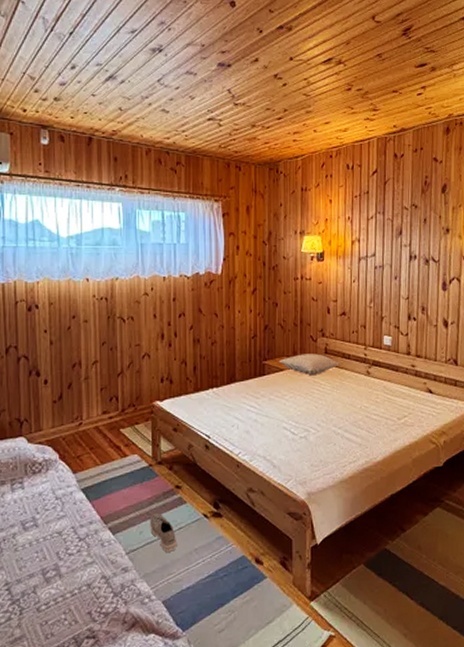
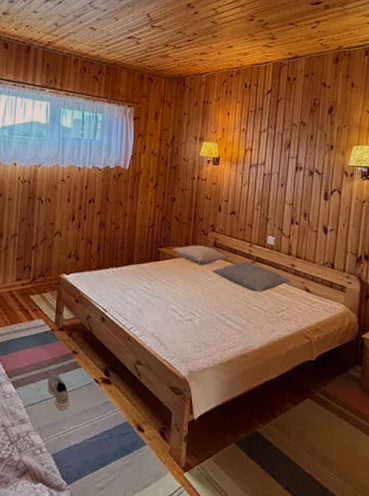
pillow: none [324,367,412,399] -> present [212,261,291,292]

